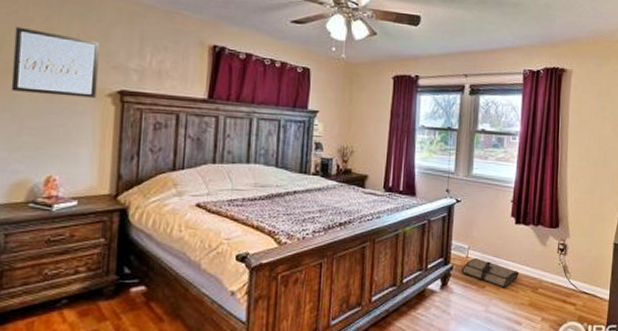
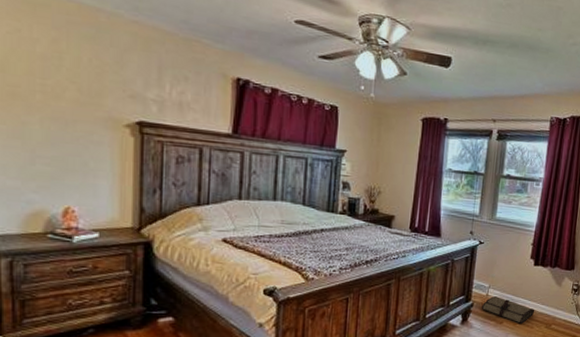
wall art: present [11,26,100,98] -> none [19,47,114,128]

